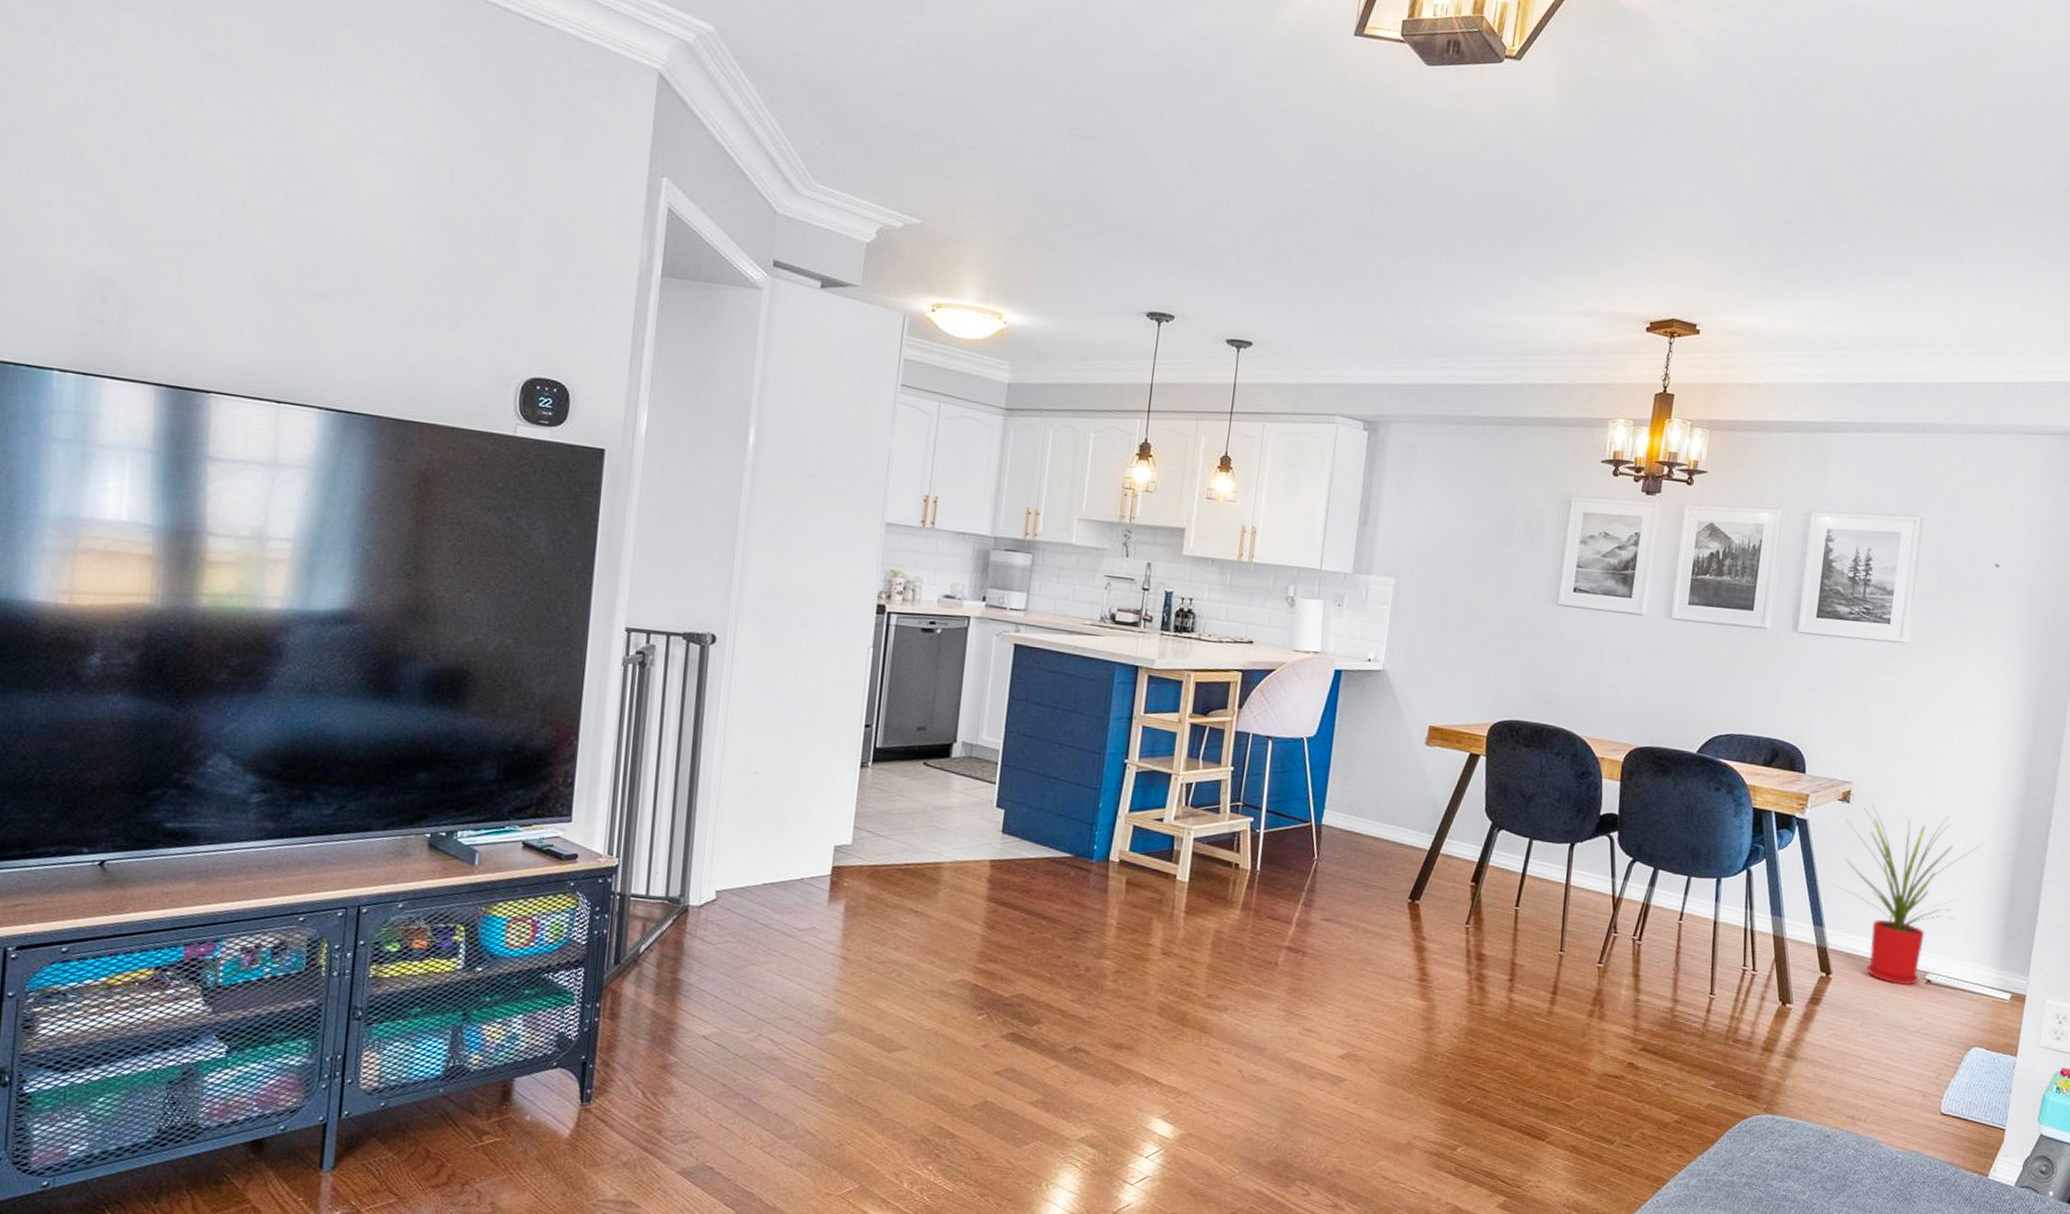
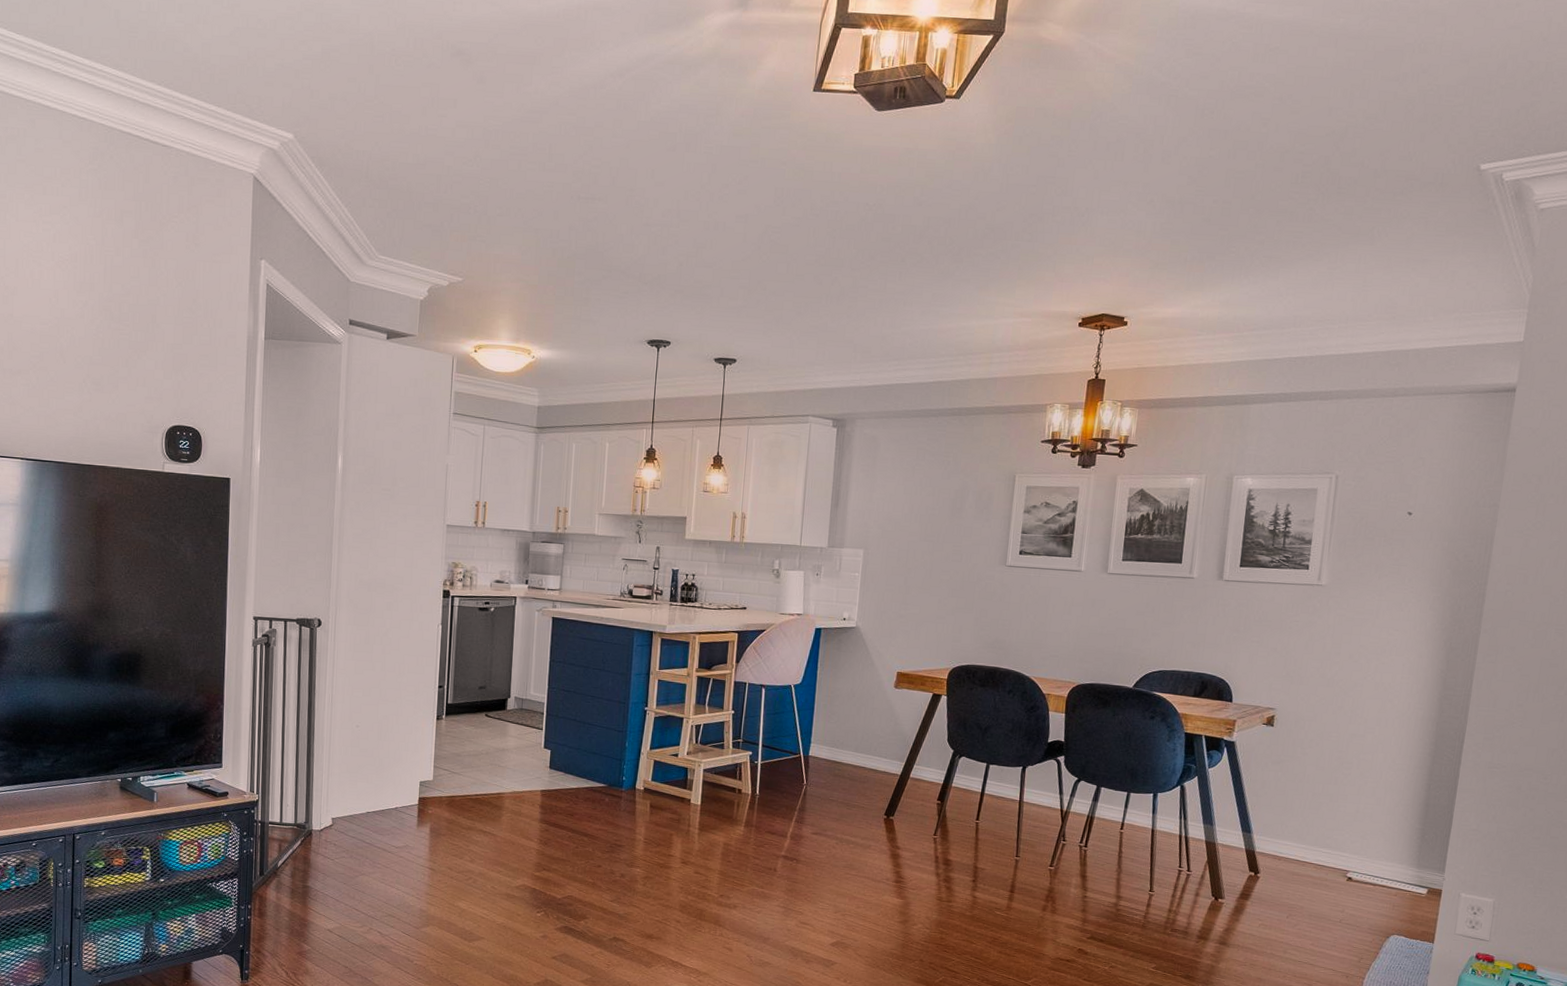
house plant: present [1836,803,1985,985] -> none [1262,726,1401,882]

